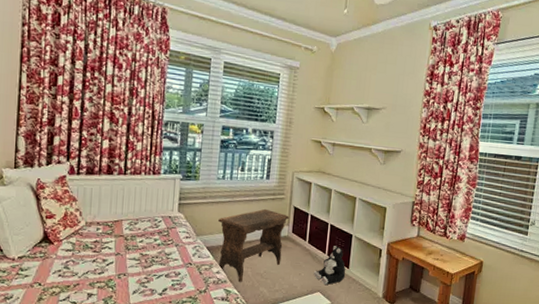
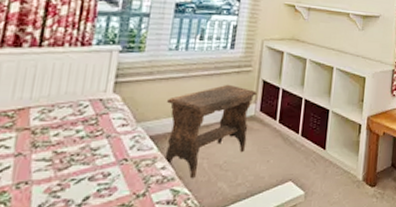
plush toy: present [313,245,346,285] -> none [284,123,322,171]

